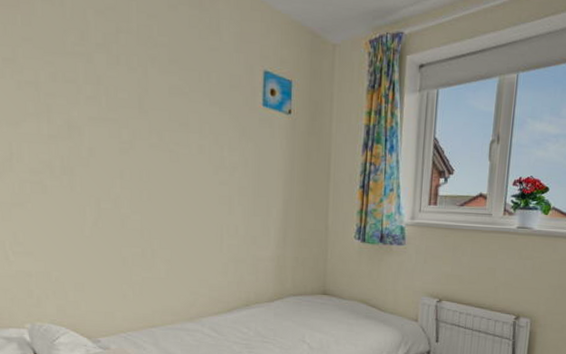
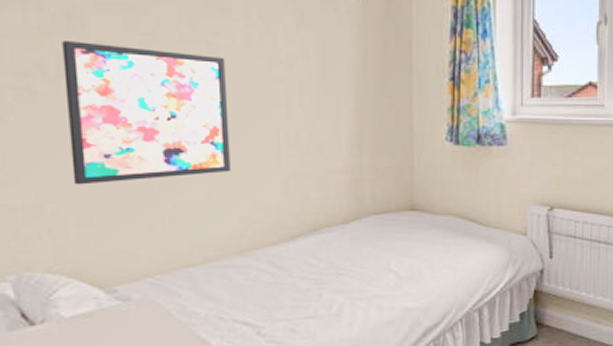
wall art: none [65,147,185,259] -> present [62,41,231,185]

